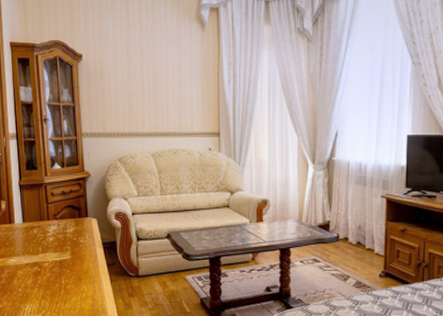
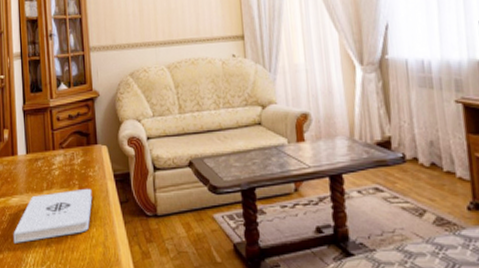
notepad: none [11,254,83,296] -> present [13,189,93,243]

